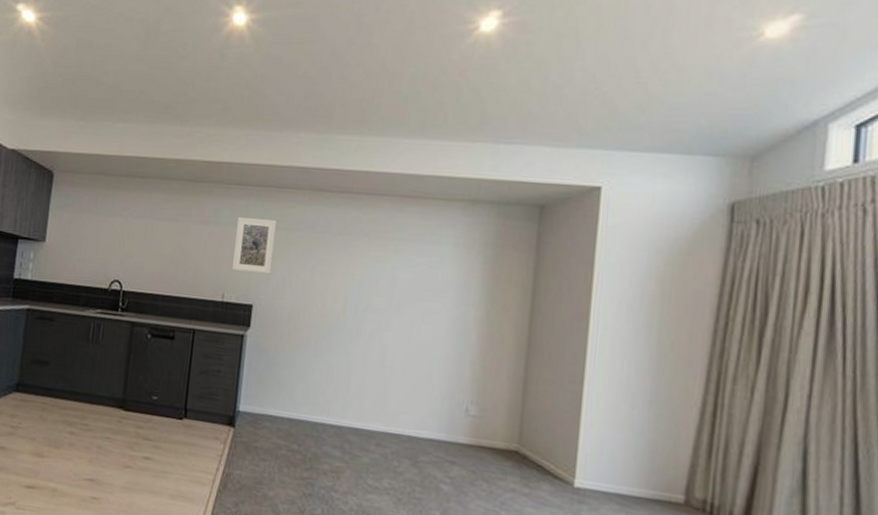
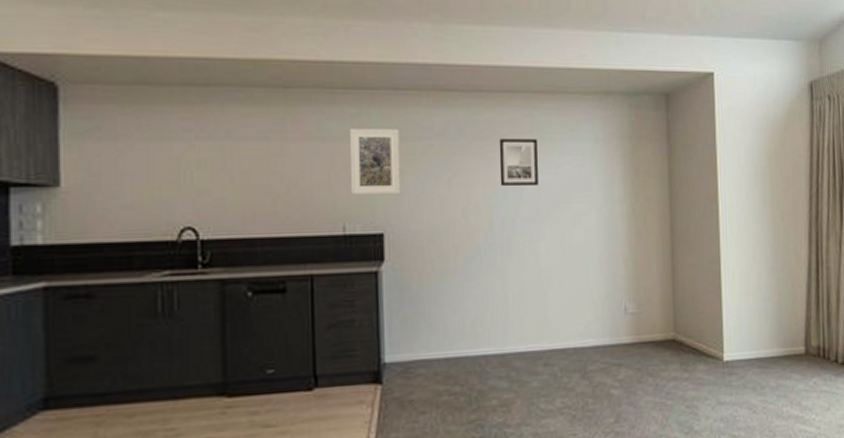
wall art: none [357,236,399,282] -> present [499,139,539,187]

